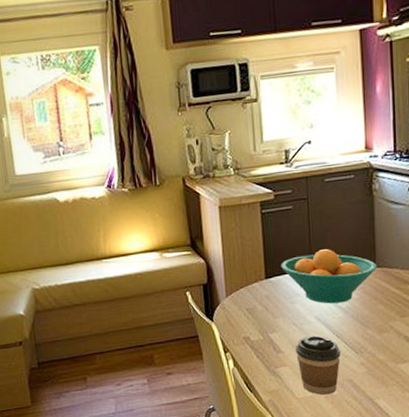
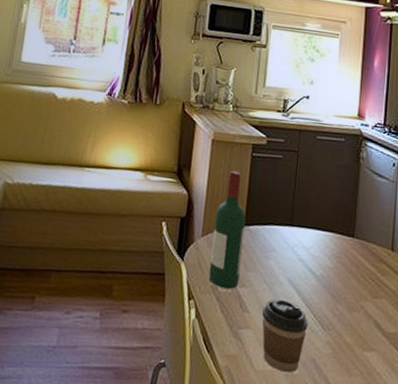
wine bottle: none [235,230,269,337] -> present [209,170,246,289]
fruit bowl: present [281,249,378,304] -> none [262,207,356,269]

